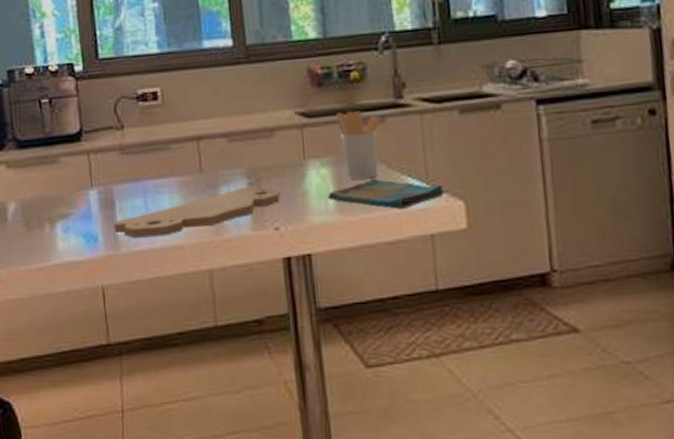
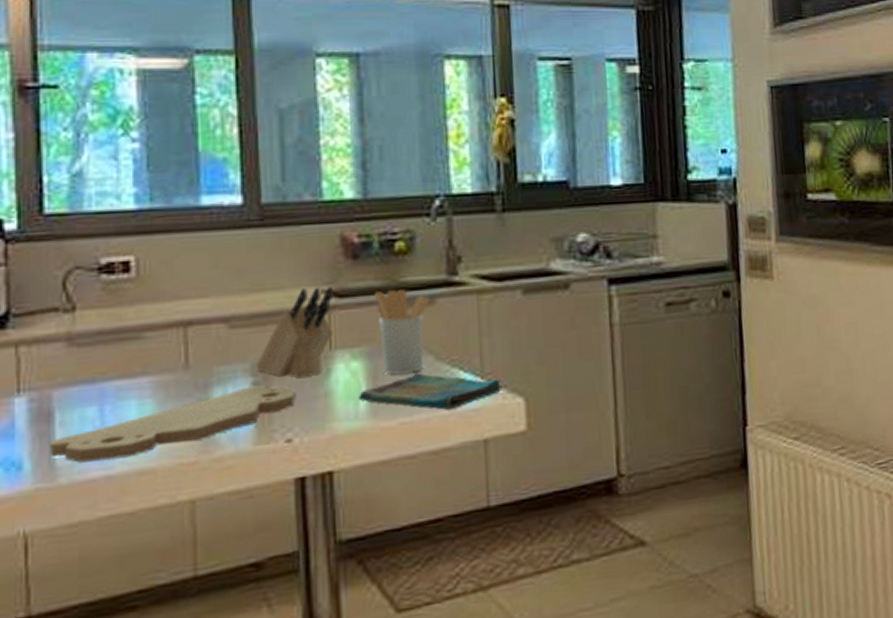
knife block: none [249,109,305,181] -> present [255,287,335,379]

